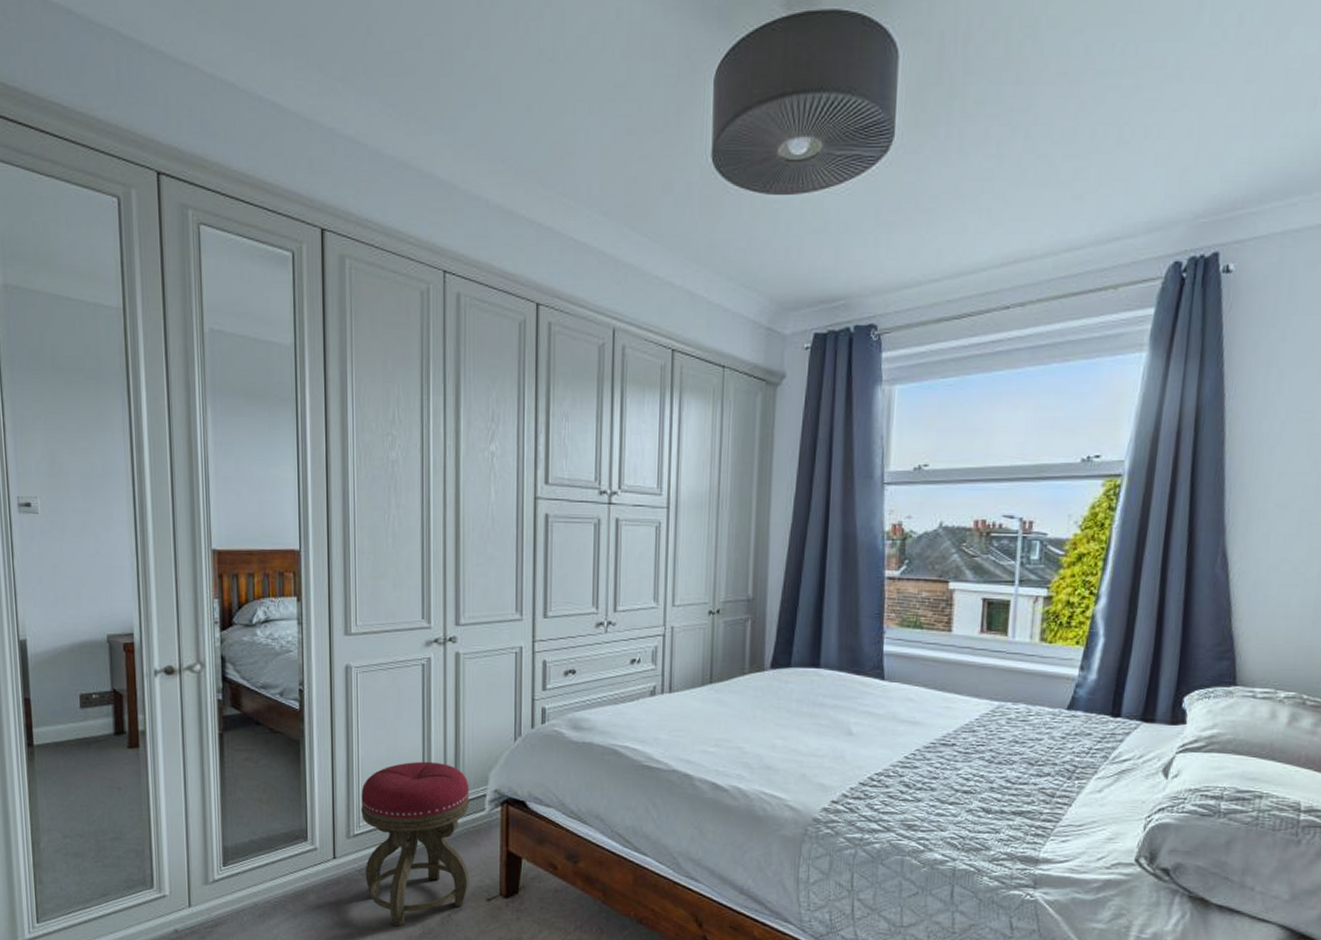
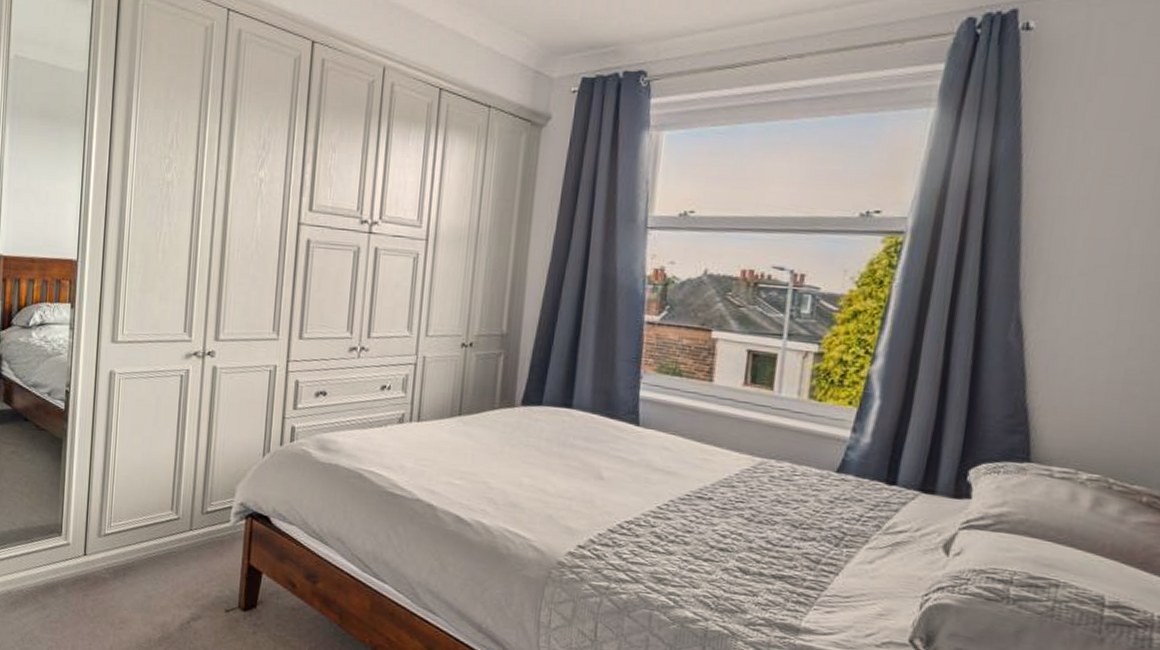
stool: present [361,761,469,927] -> none [112,468,217,629]

